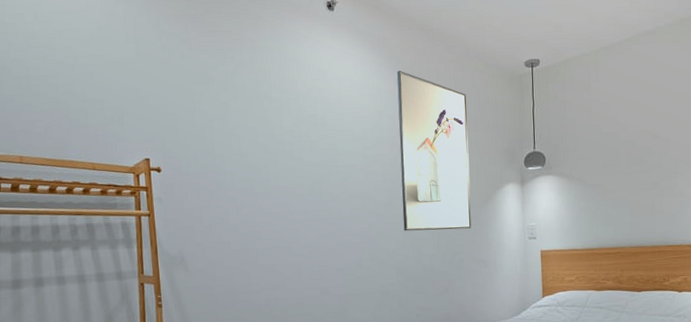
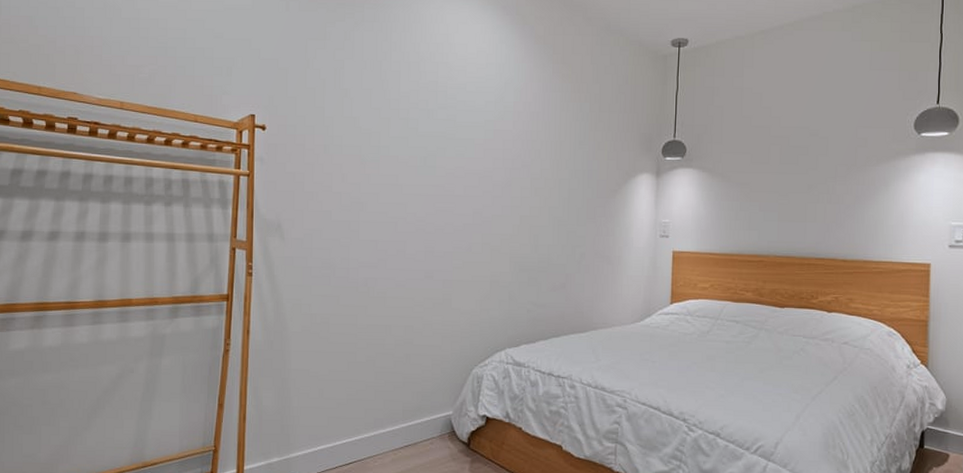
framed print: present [396,70,472,231] -> none [521,40,603,220]

